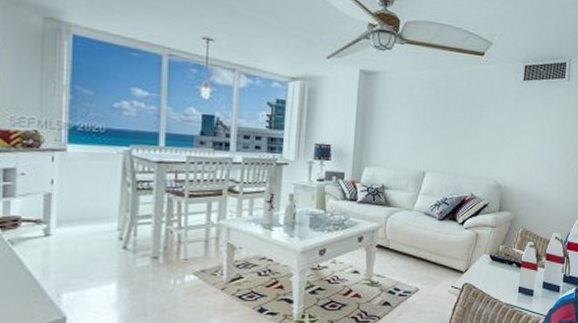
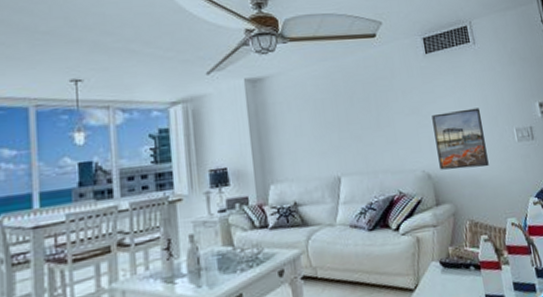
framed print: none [510,135,556,188] -> present [432,108,489,170]

